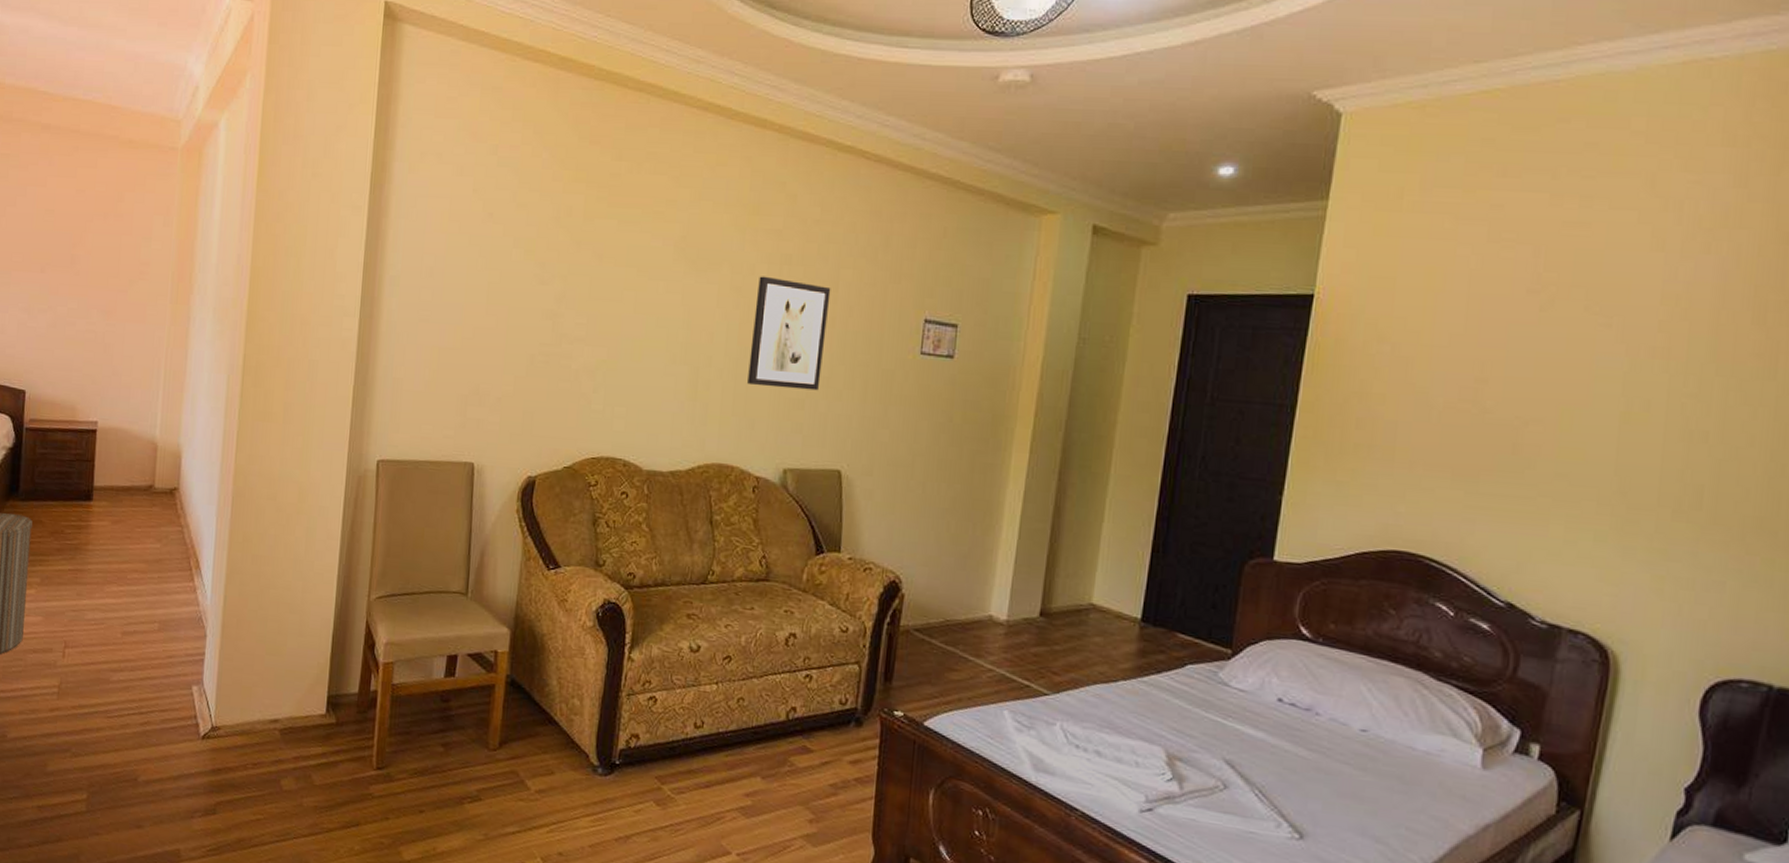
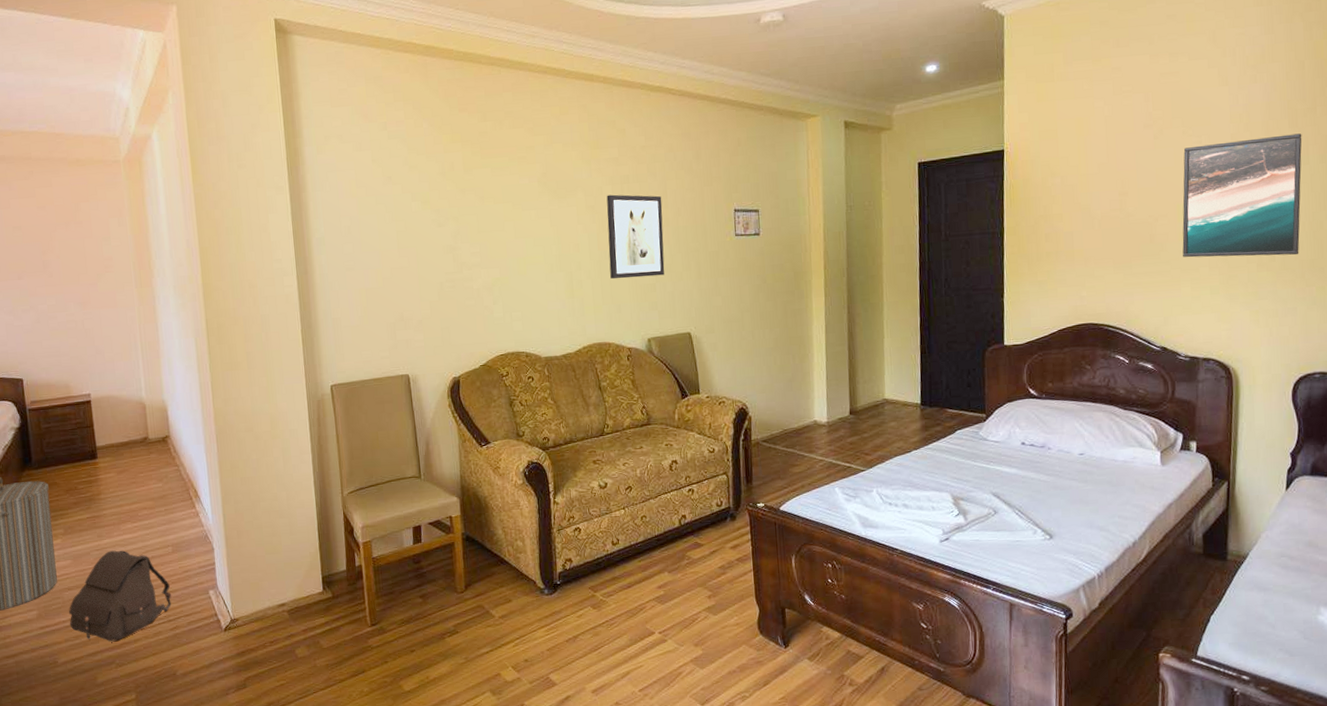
satchel: none [27,614,149,725] -> present [68,550,172,641]
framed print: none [1559,329,1771,507] -> present [1182,133,1302,258]

